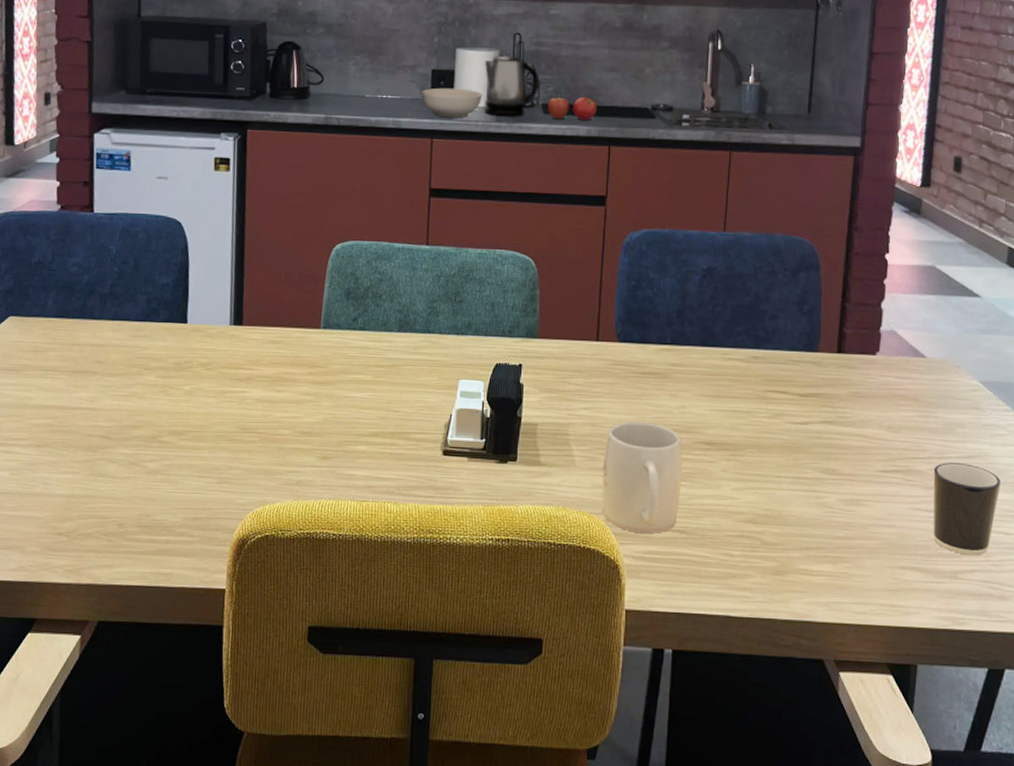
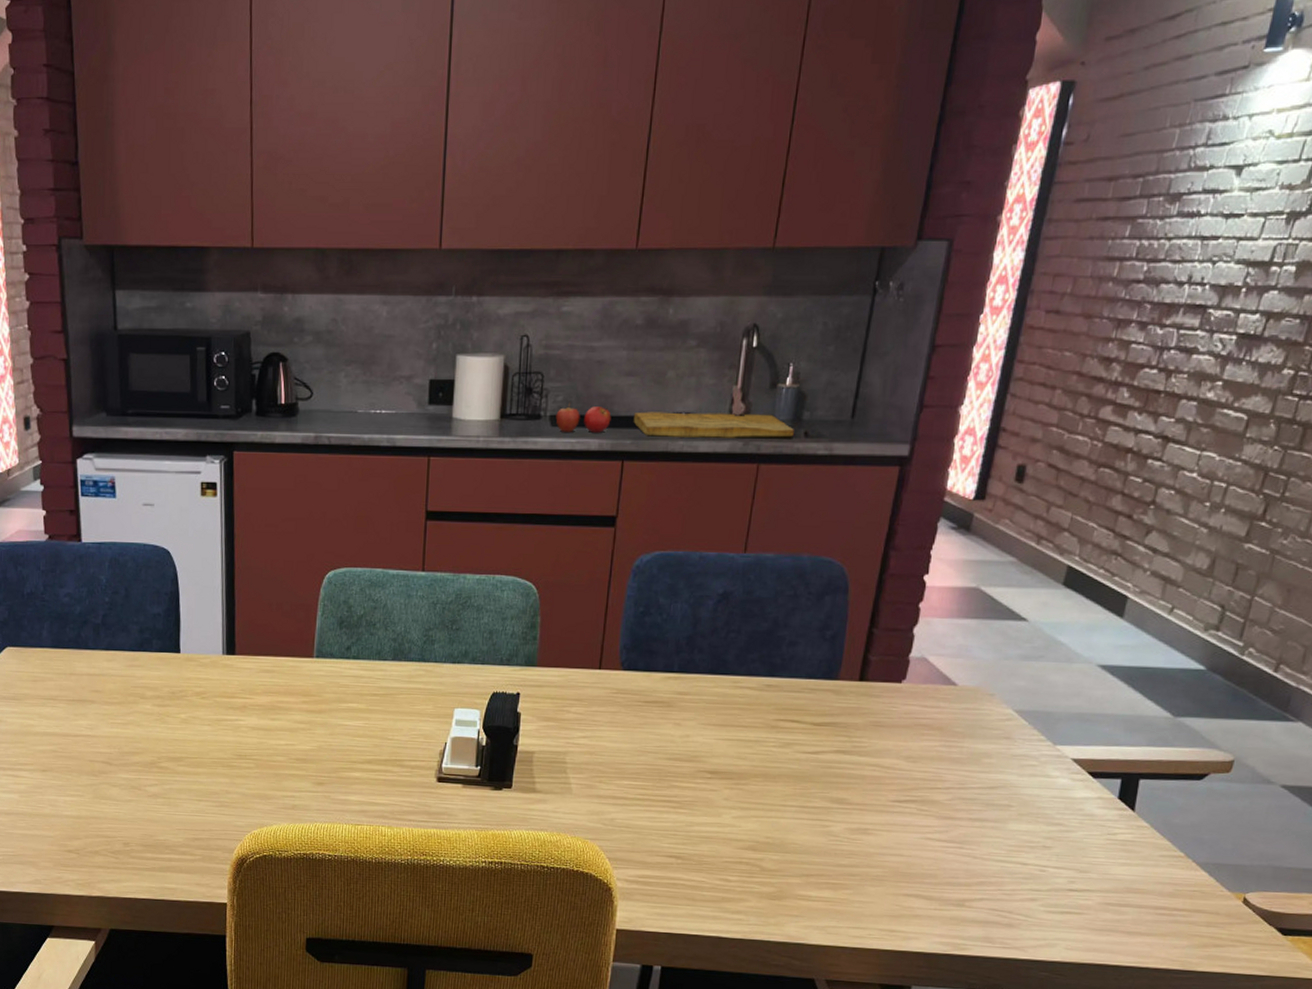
bowl: present [422,87,483,118] -> none [418,400,485,434]
kettle: present [485,55,540,117] -> none [486,361,548,431]
mug: present [602,421,682,533] -> none [597,750,684,859]
cutting board: none [617,103,759,131] -> present [633,412,794,441]
mug: present [933,462,1001,556] -> none [943,793,1024,885]

